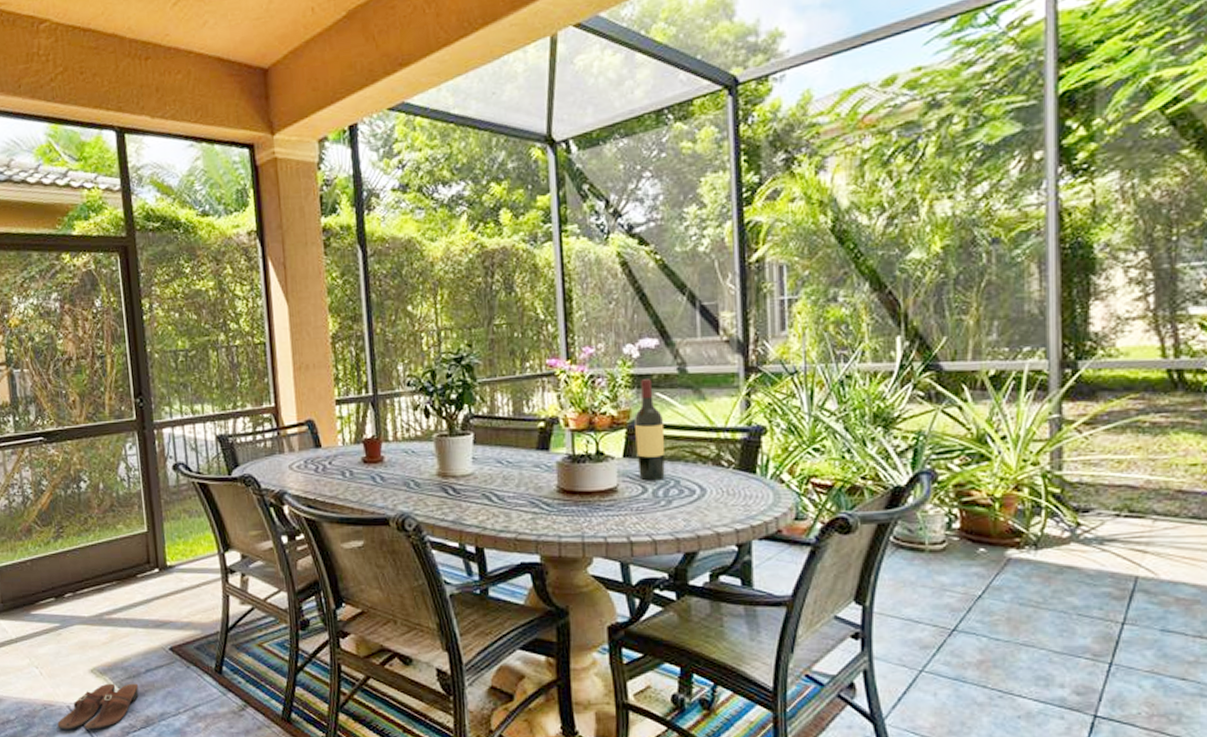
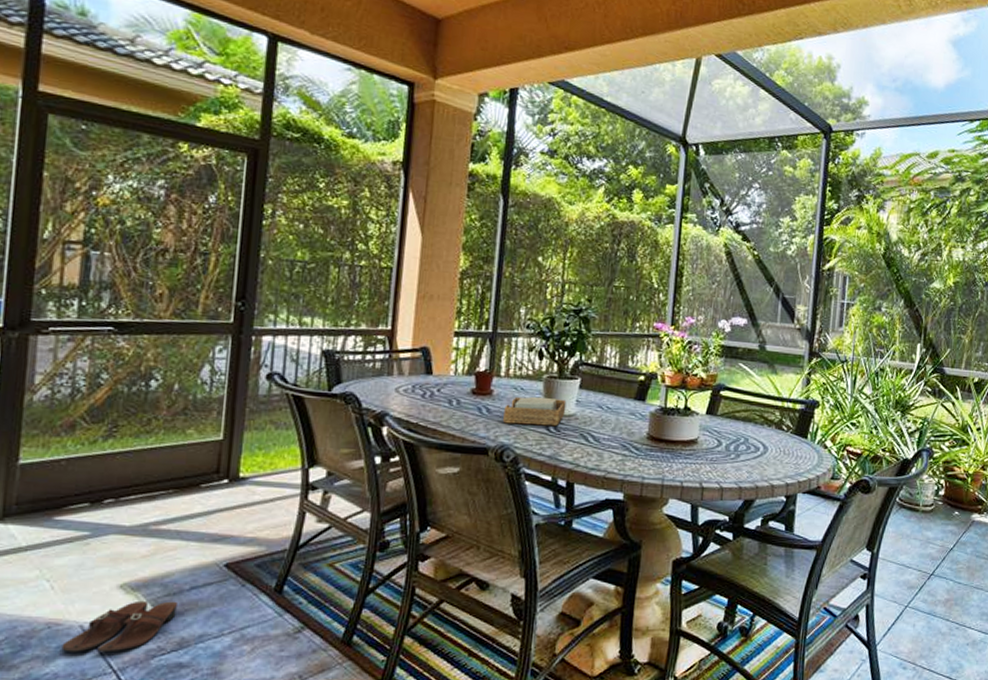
napkin holder: none [398,458,463,491] -> present [503,396,567,427]
wine bottle: present [634,379,665,481] -> none [717,350,743,437]

